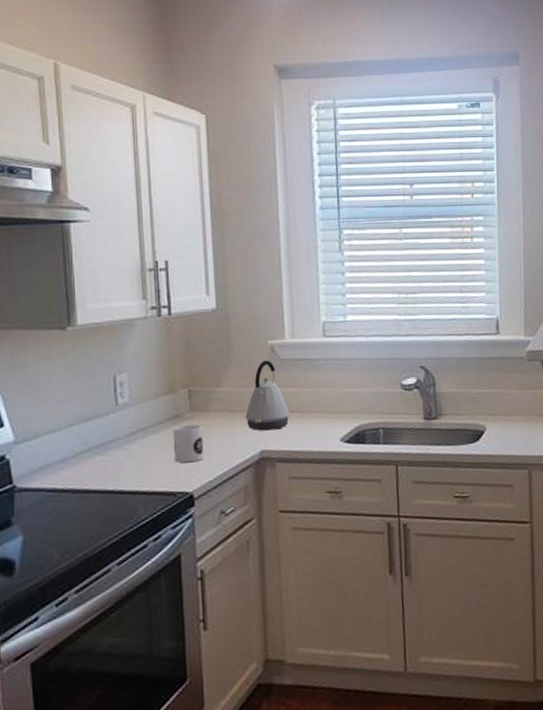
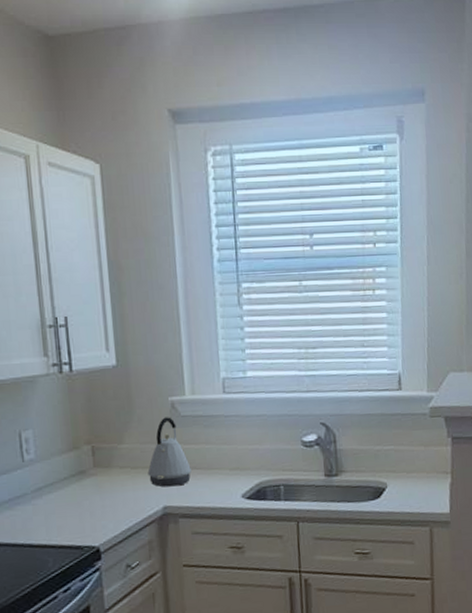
mug: present [172,424,204,463] -> none [77,480,109,518]

